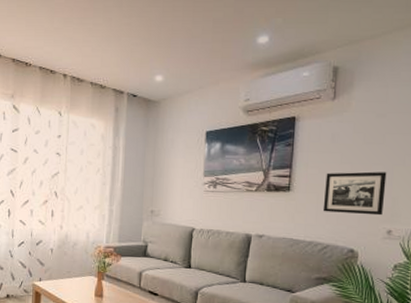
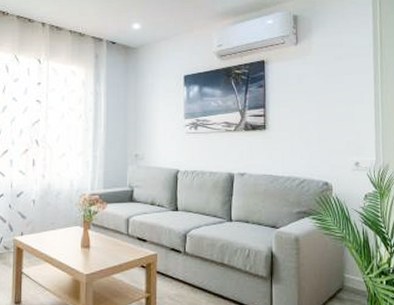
picture frame: present [322,171,387,216] -> none [296,109,350,149]

